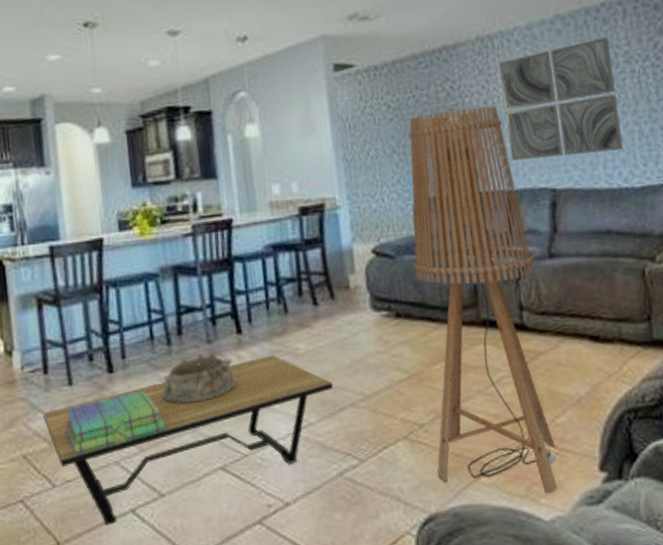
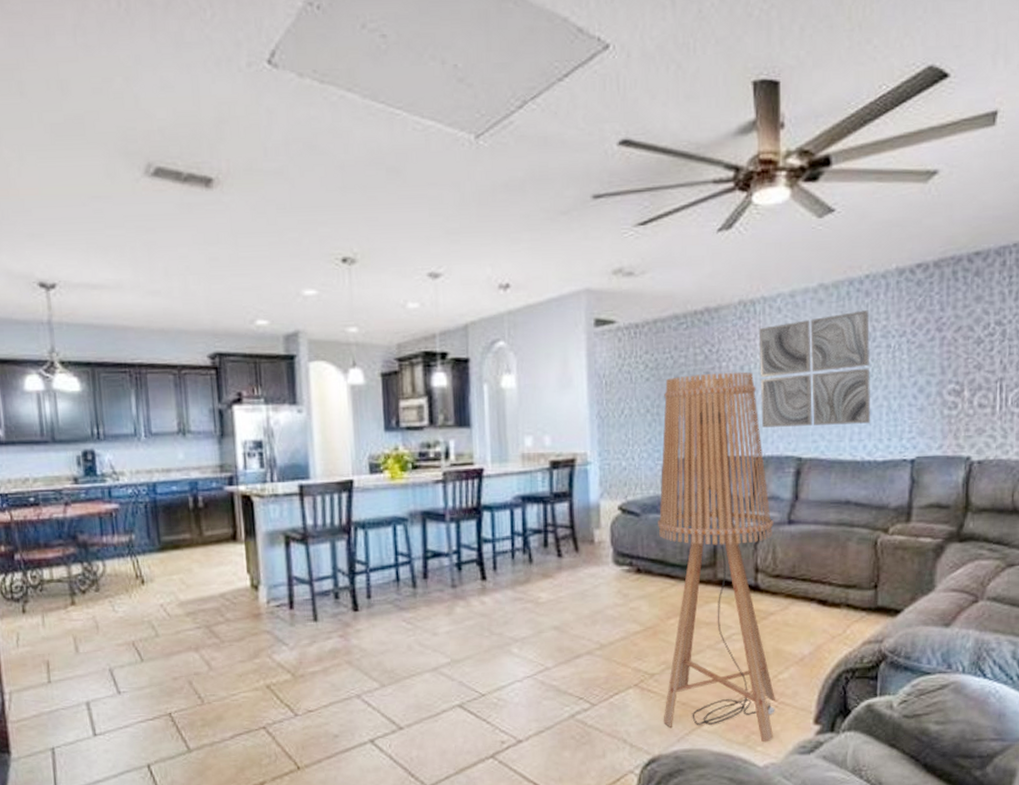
coffee table: present [43,354,333,525] -> none [287,602,571,753]
stack of books: present [64,390,165,456] -> none [308,629,407,688]
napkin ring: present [162,352,237,404] -> none [405,596,479,644]

